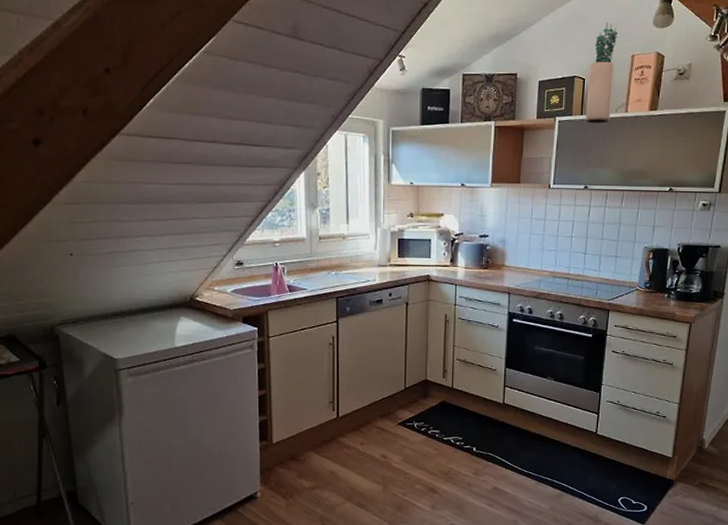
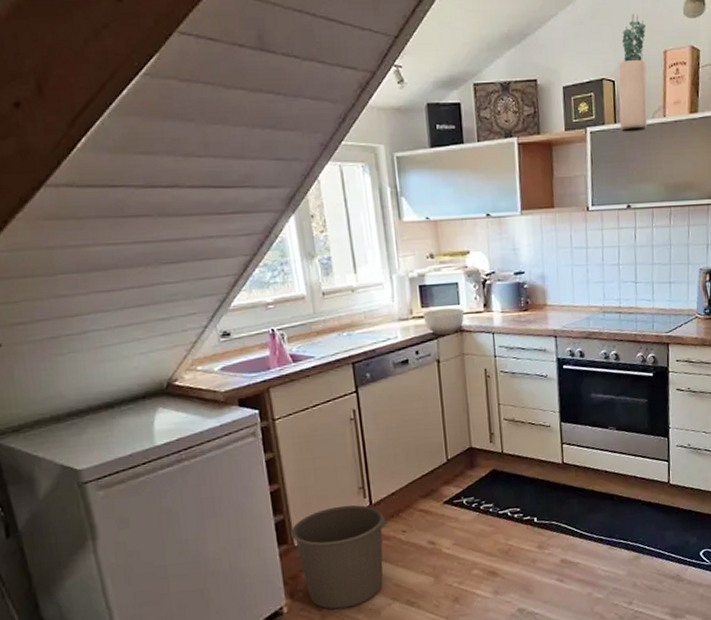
bucket: none [270,415,351,501] -> present [289,505,389,610]
bowl: none [398,260,434,283] -> present [422,308,465,336]

